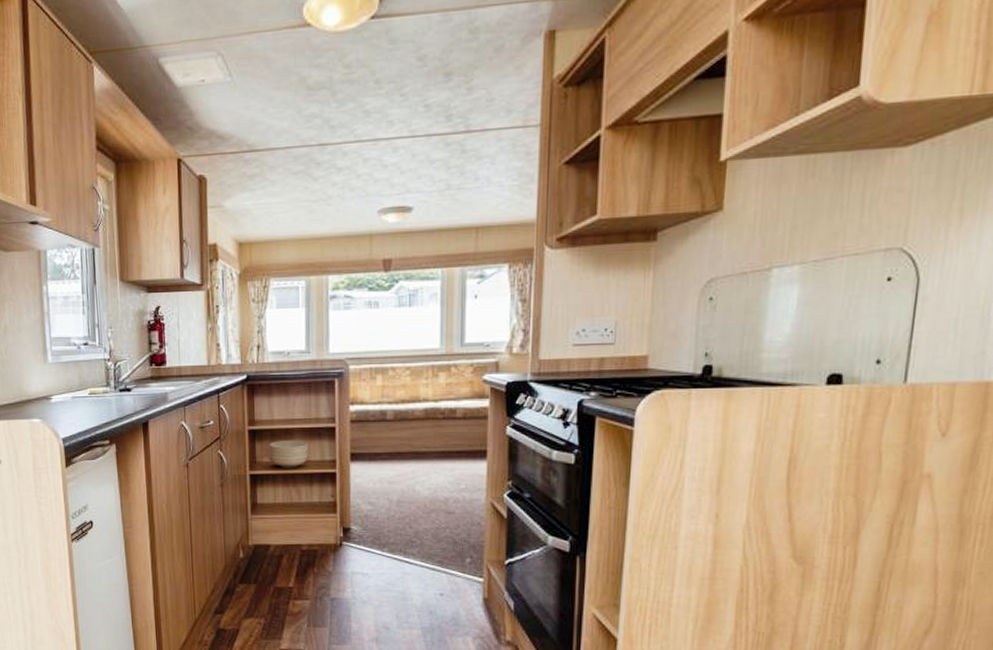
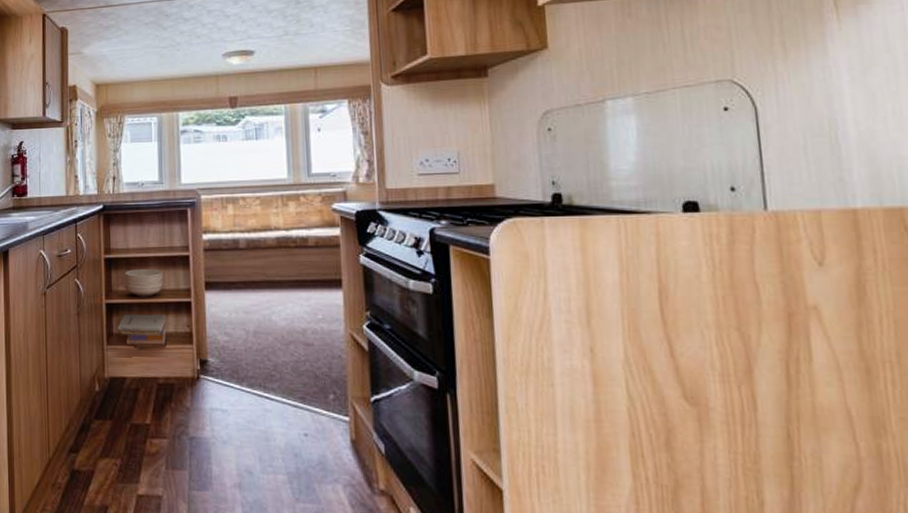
books: none [261,485,311,518] -> present [117,314,167,349]

